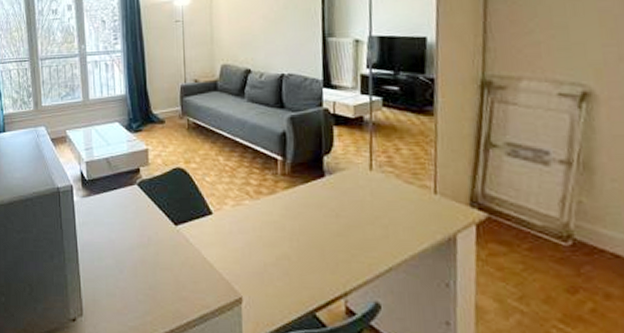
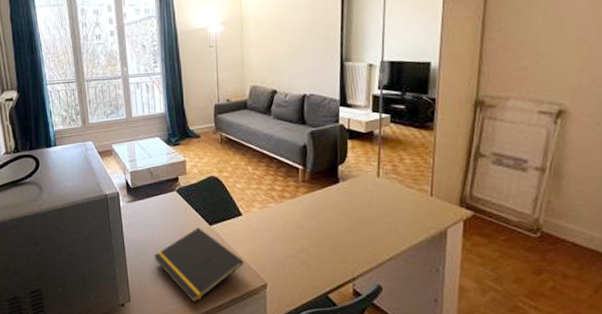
notepad: none [110,228,215,320] -> present [153,227,244,303]

